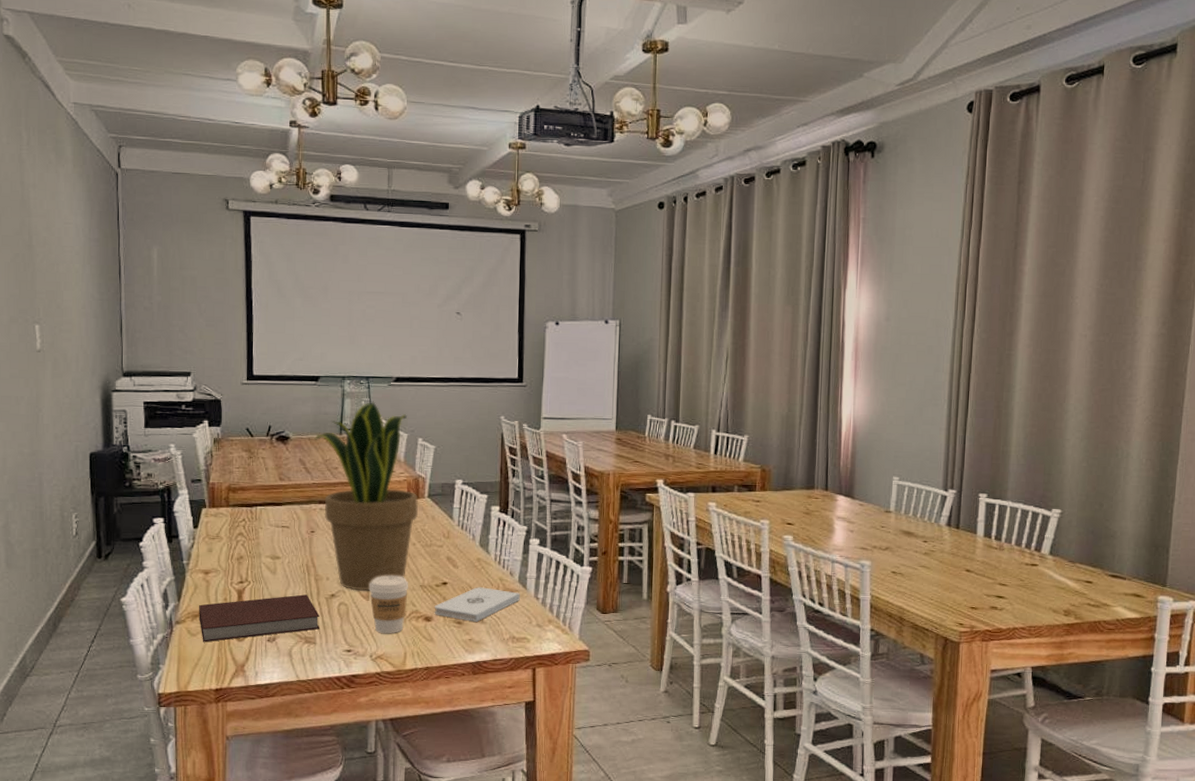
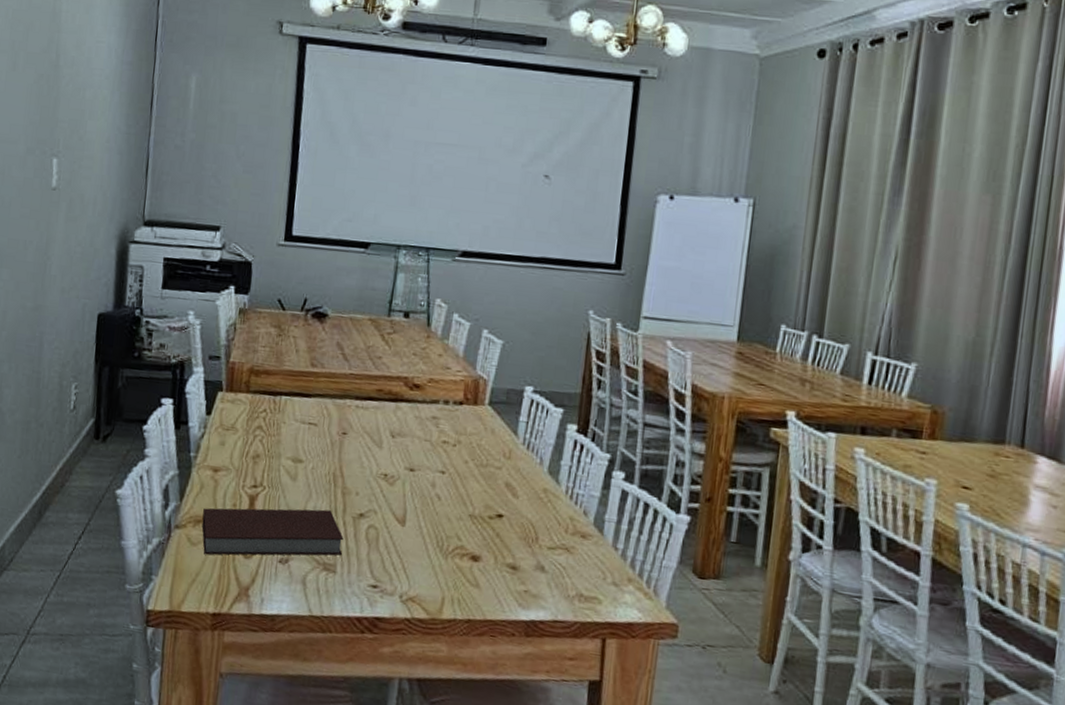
potted plant: present [314,401,419,591] -> none [357,278,477,515]
coffee cup: present [368,575,408,634] -> none [405,497,455,572]
notepad: present [434,587,520,622] -> none [483,525,594,570]

